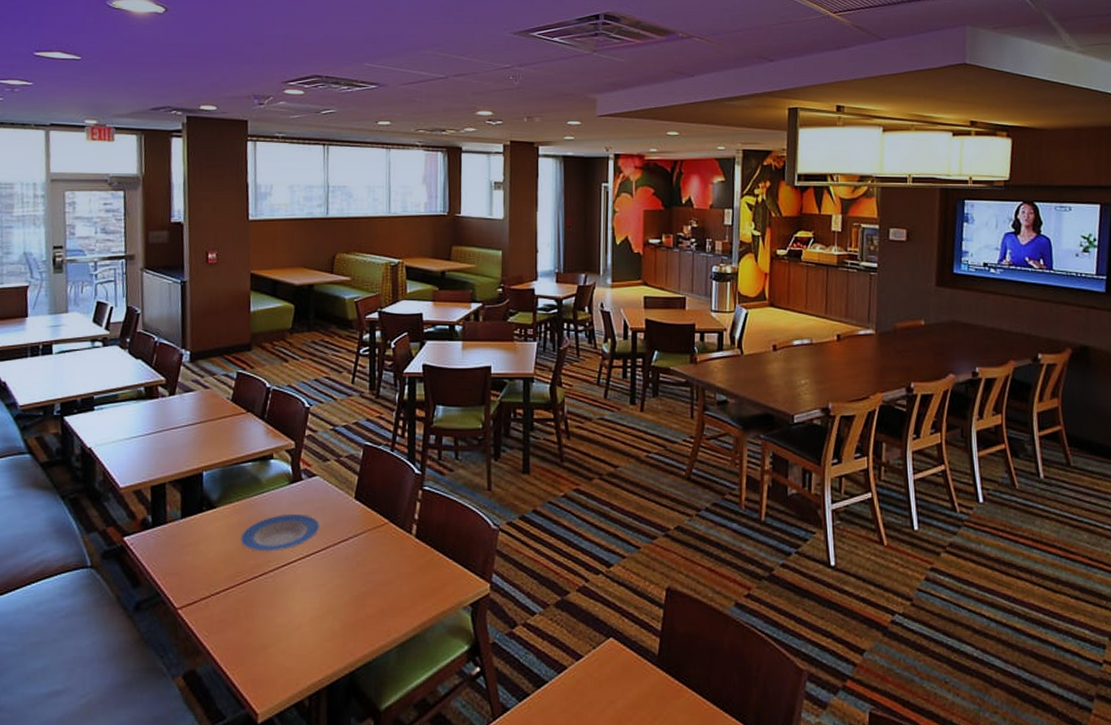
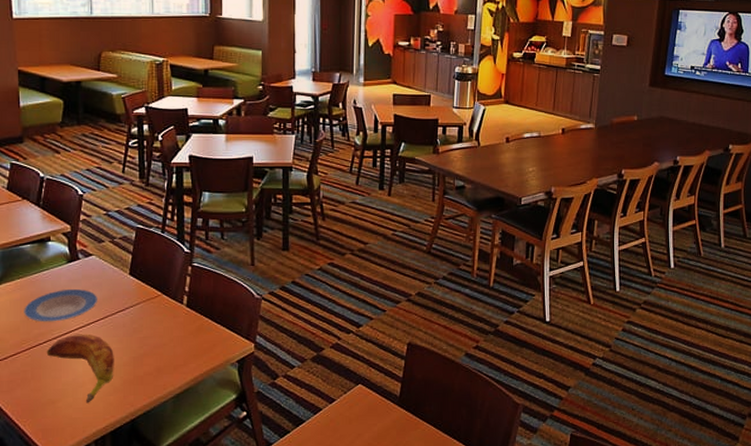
banana: none [261,566,335,650] -> present [46,333,114,403]

